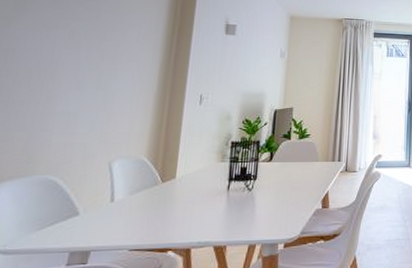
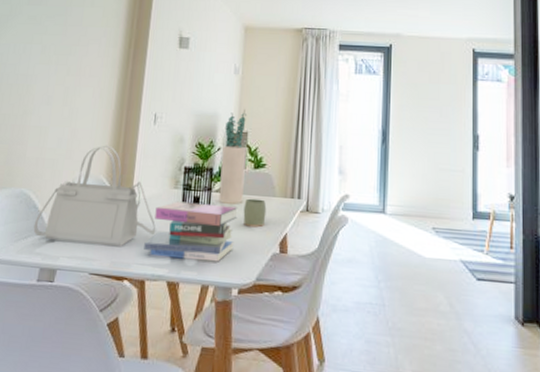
handbag: none [61,126,202,223] -> present [33,145,156,247]
books: none [189,172,284,225] -> present [144,201,238,262]
vase: none [265,88,292,171] -> present [219,109,247,204]
mug: none [288,164,311,189] -> present [243,198,267,228]

